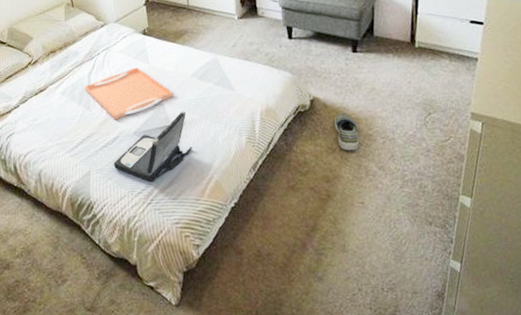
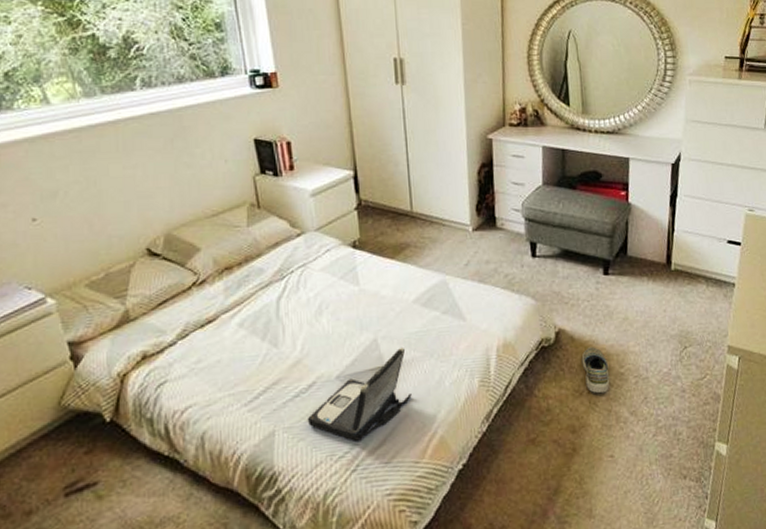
serving tray: present [84,67,174,120] -> none [271,290,390,361]

